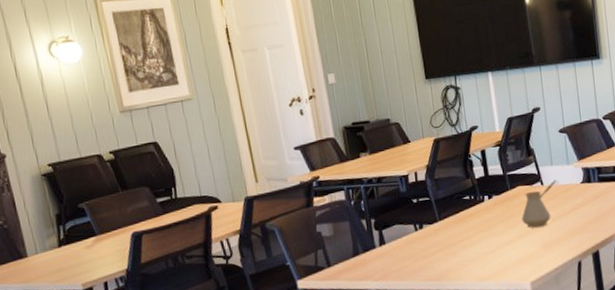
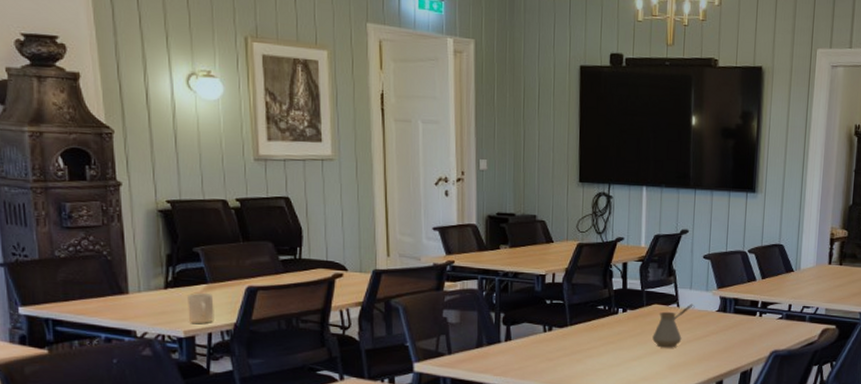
cup: none [80,244,108,276] -> present [187,292,214,324]

